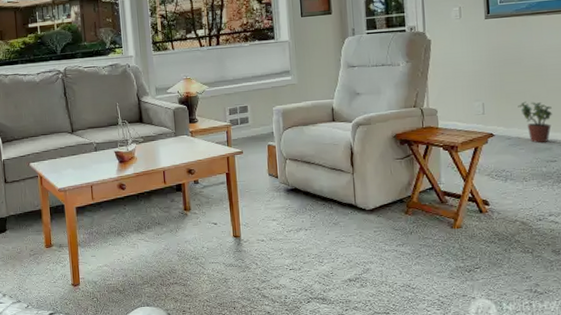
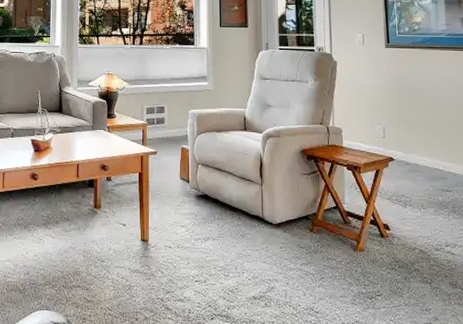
potted plant: present [518,101,552,143] -> none [415,129,446,172]

